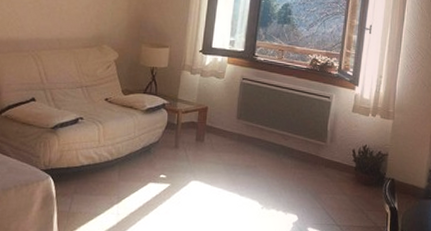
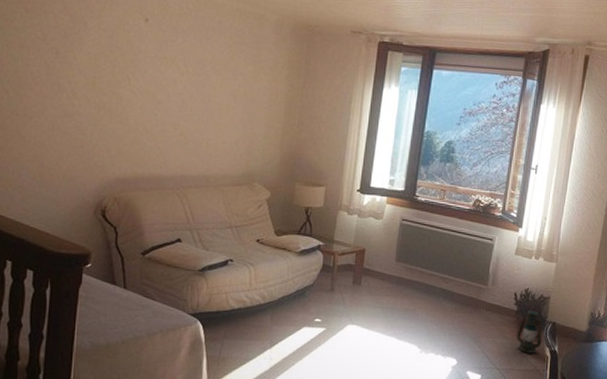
lantern: none [355,167,382,210] -> present [515,311,542,354]

